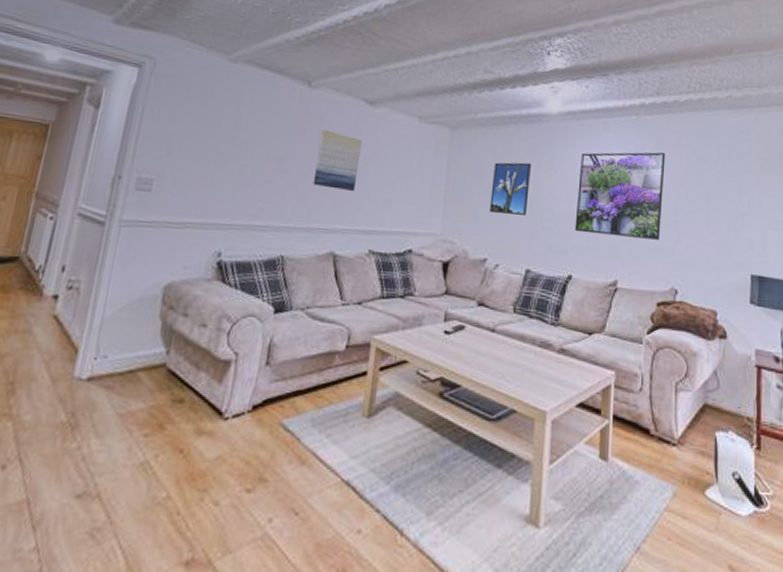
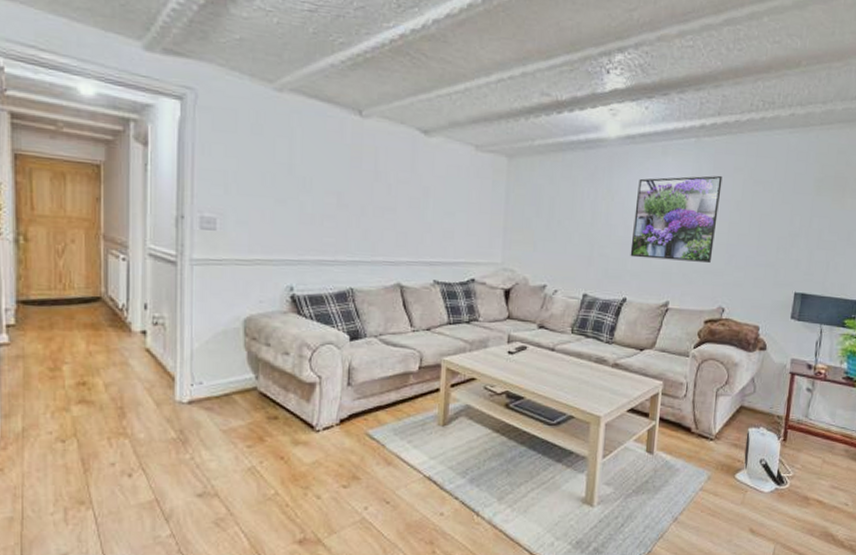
wall art: present [313,129,362,191] -> none [374,161,419,224]
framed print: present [489,162,531,215] -> none [548,190,589,243]

